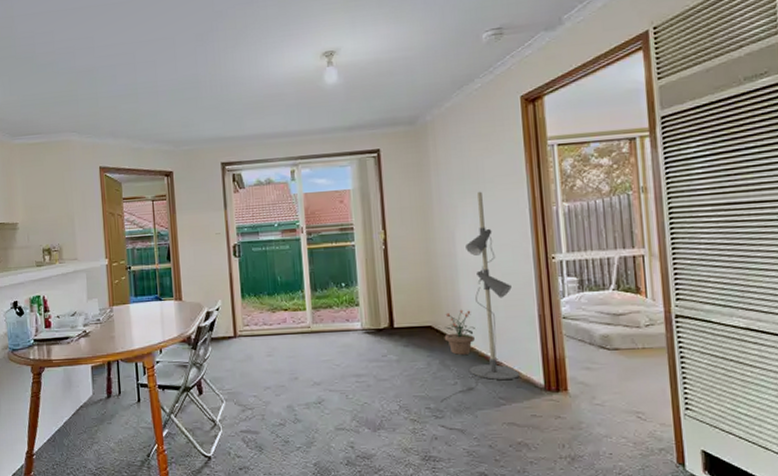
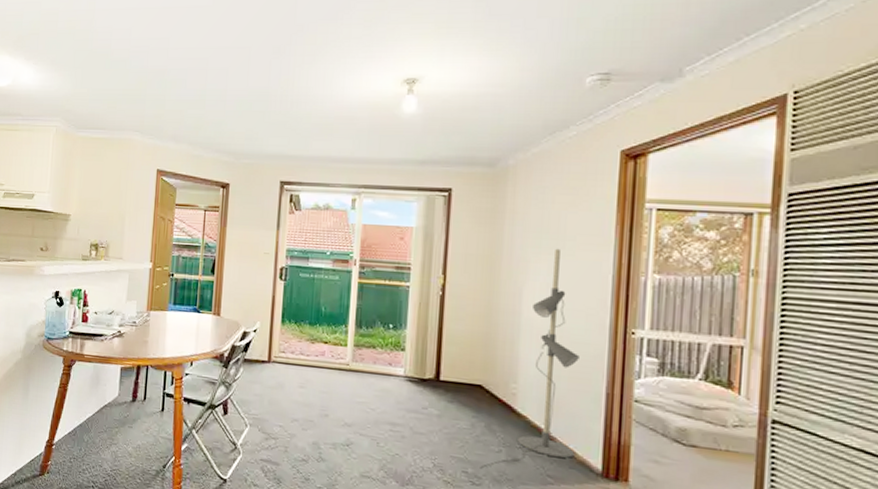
potted plant: present [443,309,475,355] -> none [494,372,531,423]

